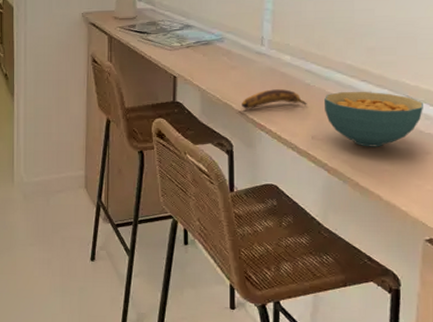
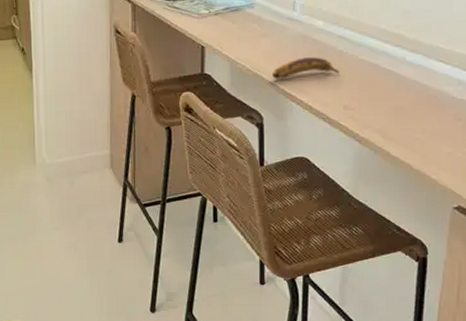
cereal bowl: present [325,91,423,147] -> none [357,57,457,115]

